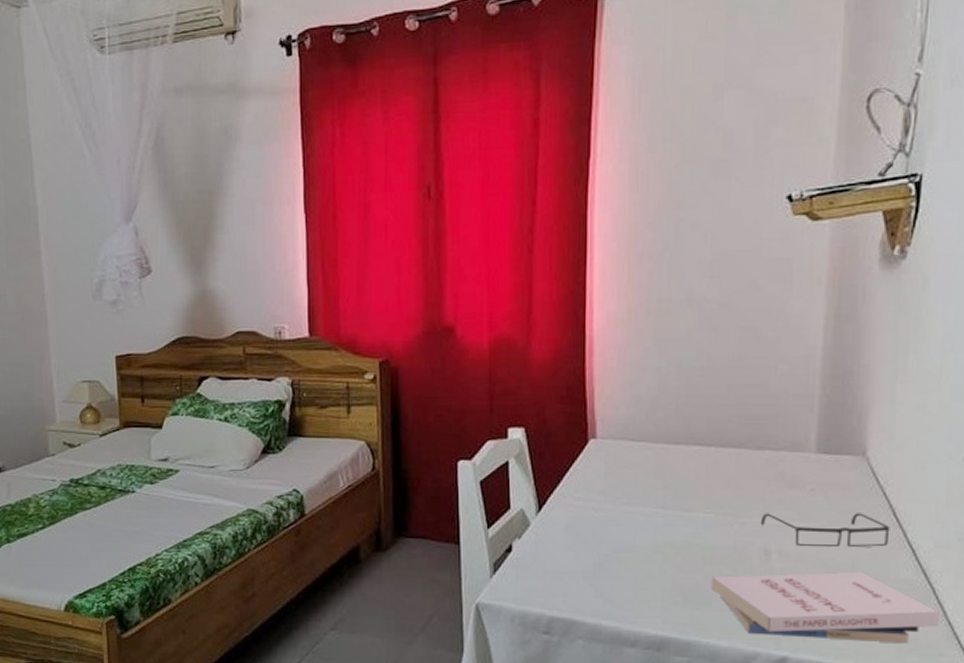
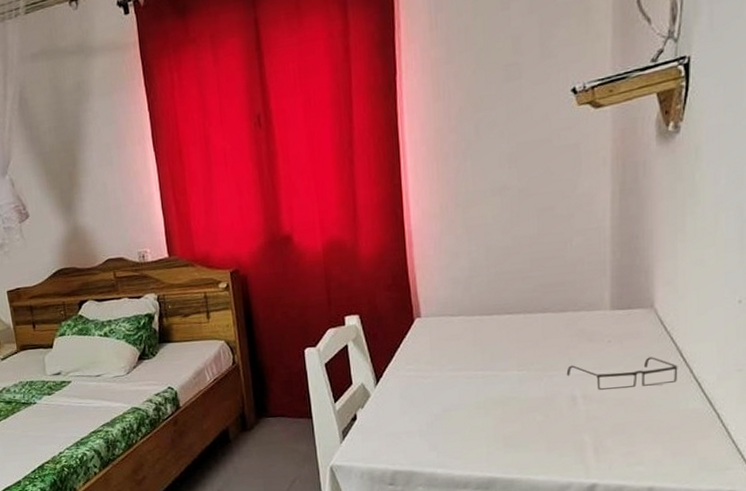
books: present [710,571,939,644] -> none [527,406,724,468]

